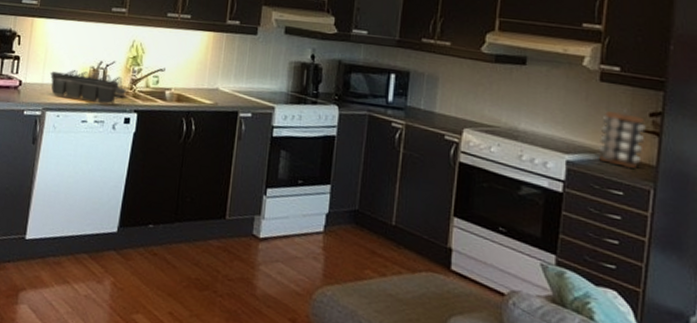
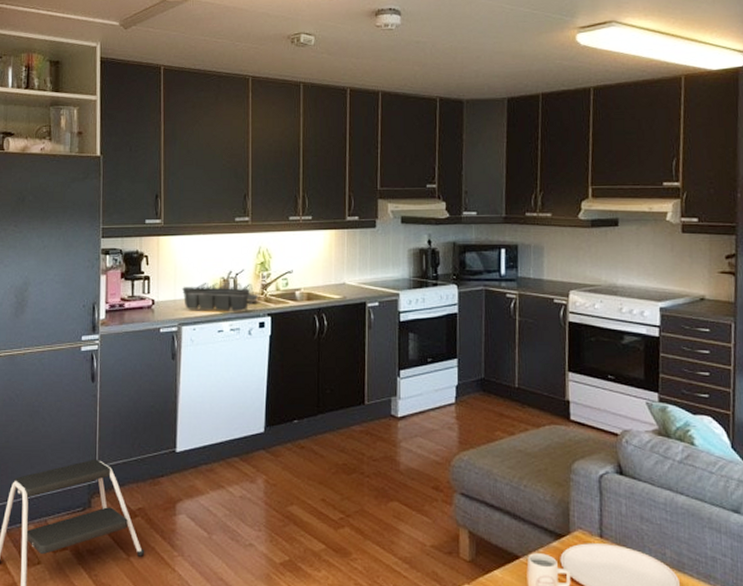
spice rack: present [598,107,646,169] -> none [685,253,723,308]

